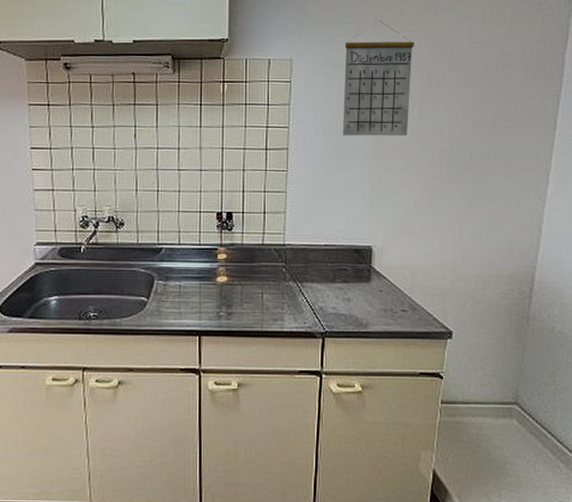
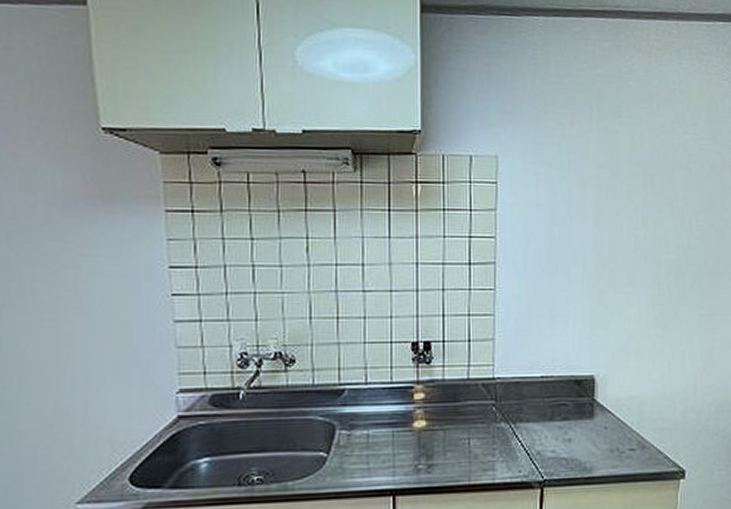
calendar: present [342,21,415,136] -> none [557,112,636,247]

